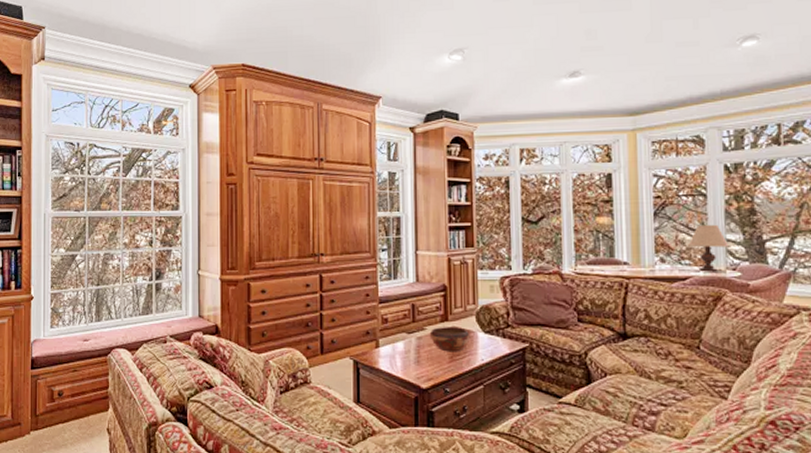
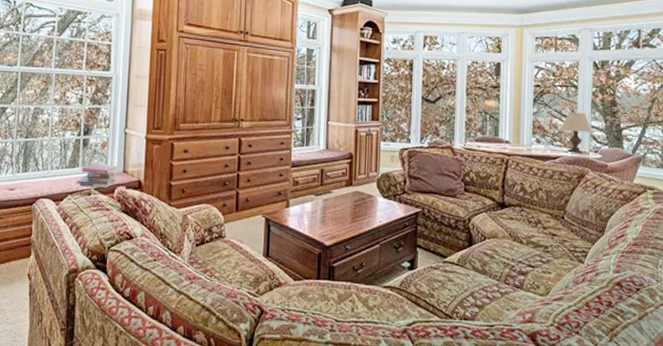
books: none [151,309,193,334] -> present [77,163,118,188]
decorative bowl: present [429,327,470,352] -> none [335,191,371,214]

